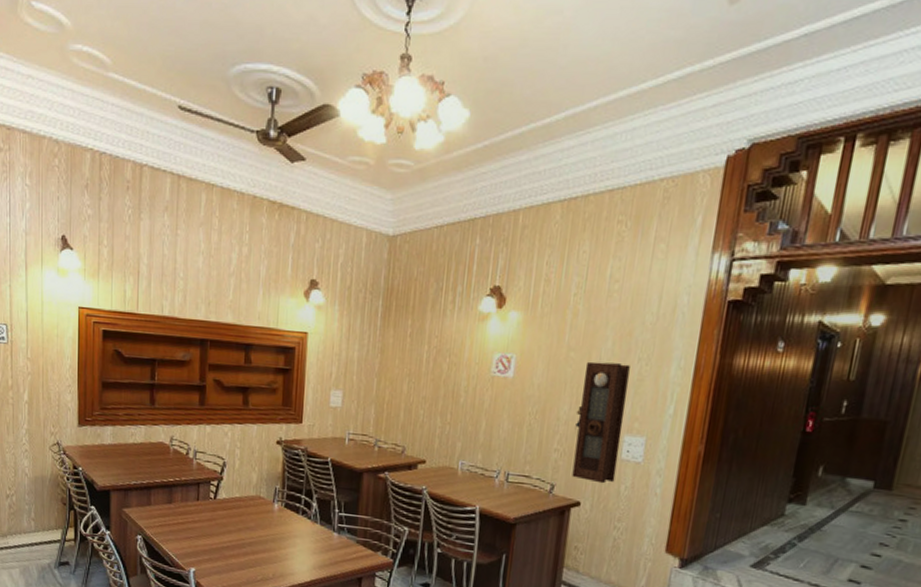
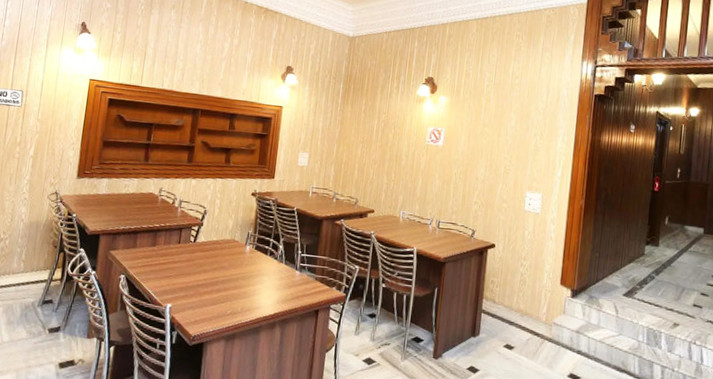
pendulum clock: present [572,361,630,484] -> none [488,135,529,230]

